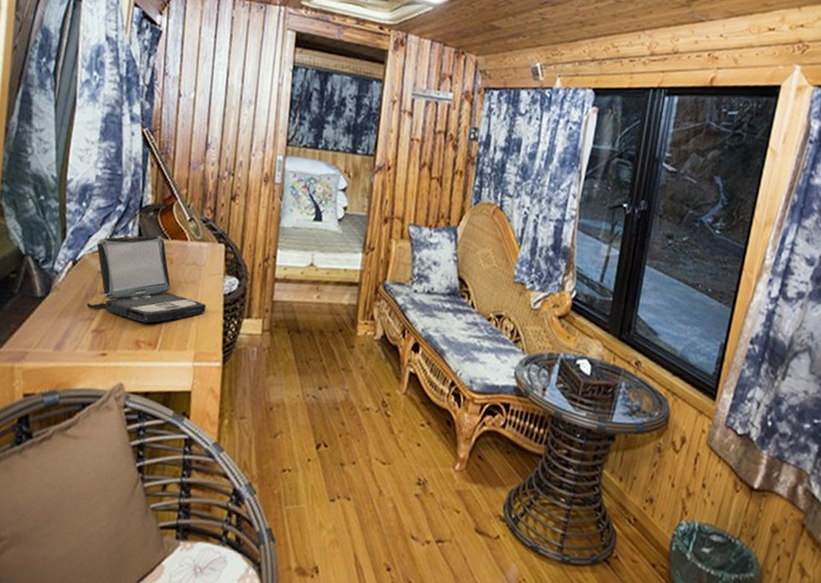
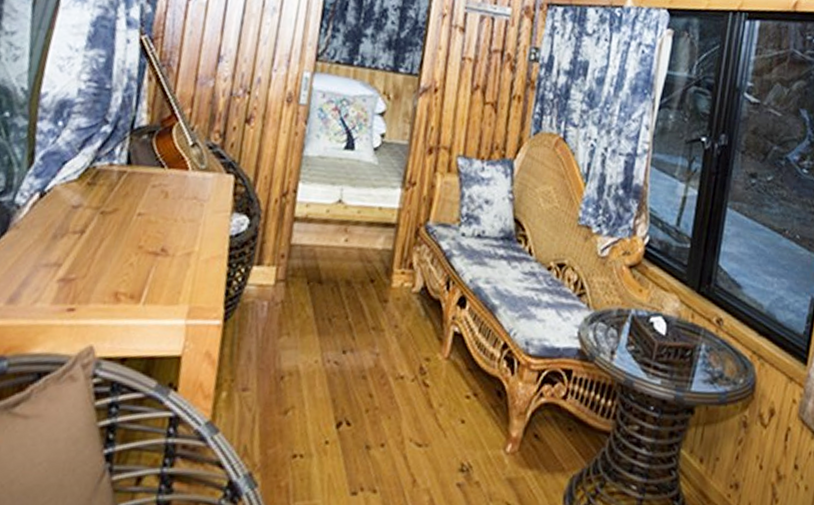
laptop: present [87,235,206,323] -> none [53,163,207,271]

